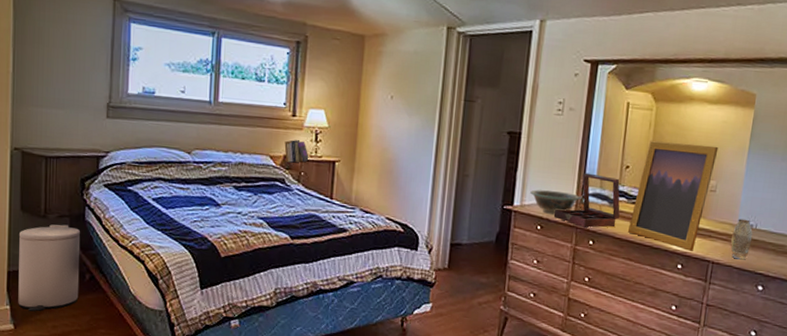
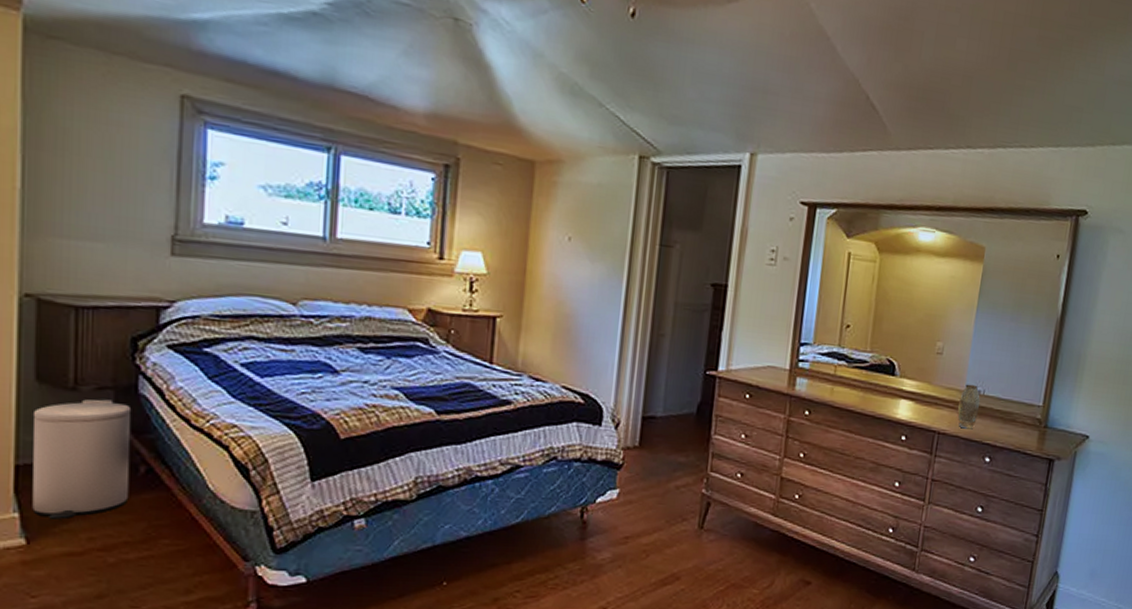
books: present [284,140,310,163] -> none [428,289,463,318]
decorative bowl: present [530,189,581,216] -> none [737,352,796,382]
jewelry box: present [553,173,620,228] -> none [764,332,840,396]
picture frame: present [628,140,719,251] -> none [848,295,946,421]

